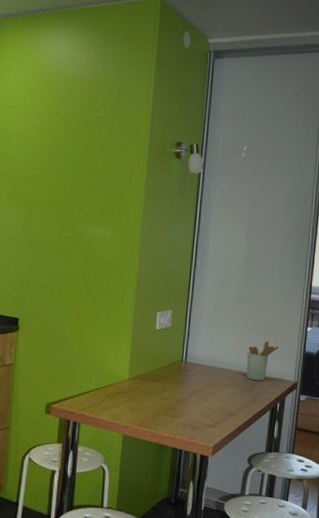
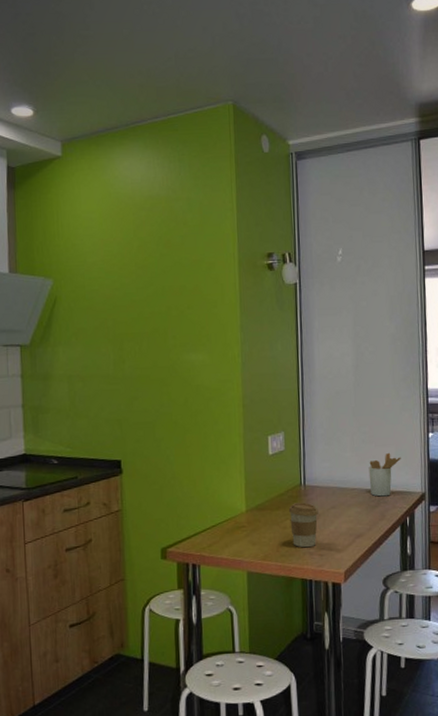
coffee cup: none [168,377,196,420] -> present [288,502,319,548]

